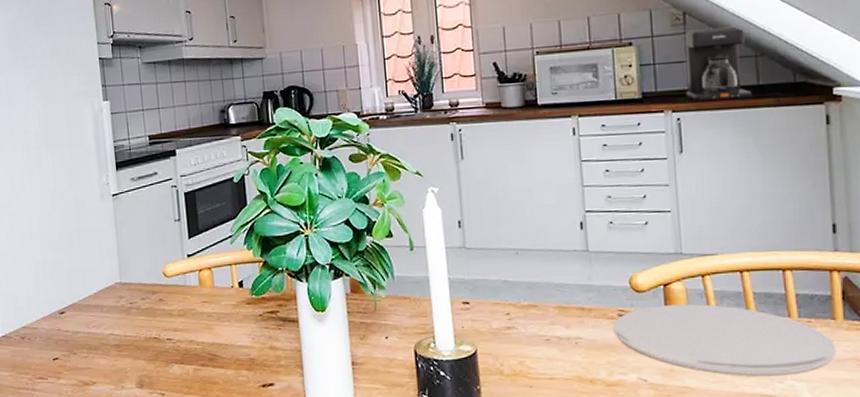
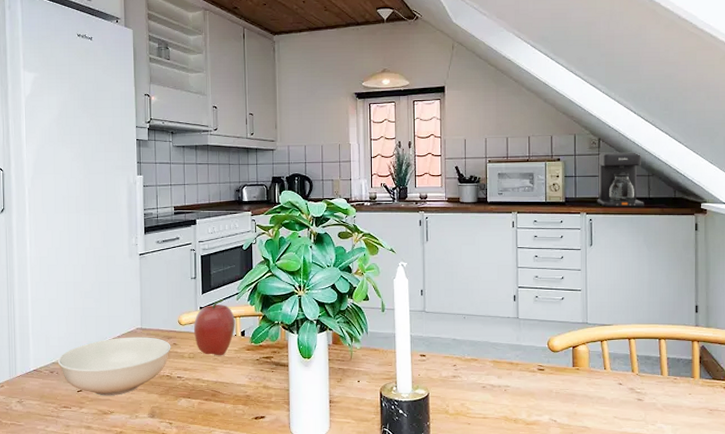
bowl: none [28,292,157,364] -> present [57,337,171,396]
fruit: none [181,243,231,313] -> present [193,298,235,356]
plate: present [612,304,837,378] -> none [533,363,694,421]

